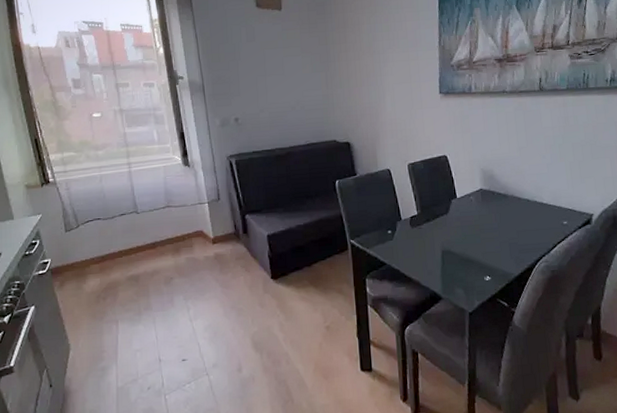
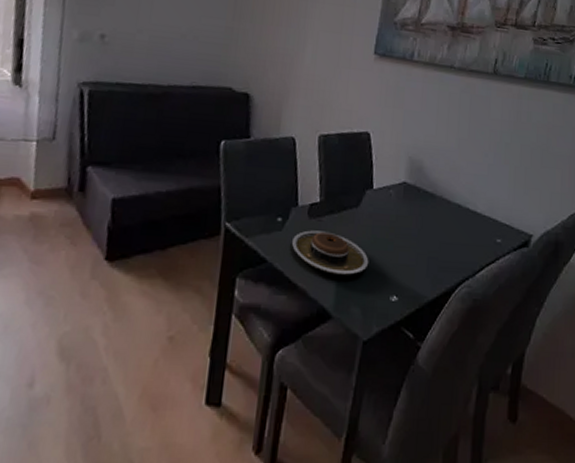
plate: none [402,235,464,267] -> present [292,230,369,275]

